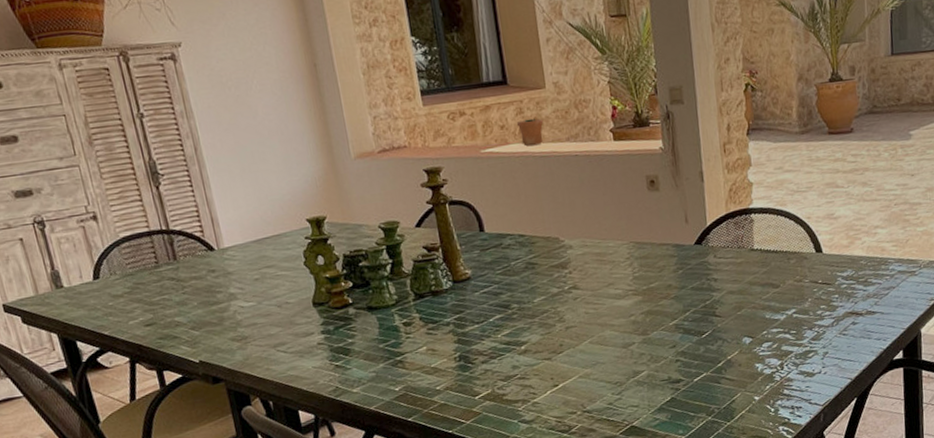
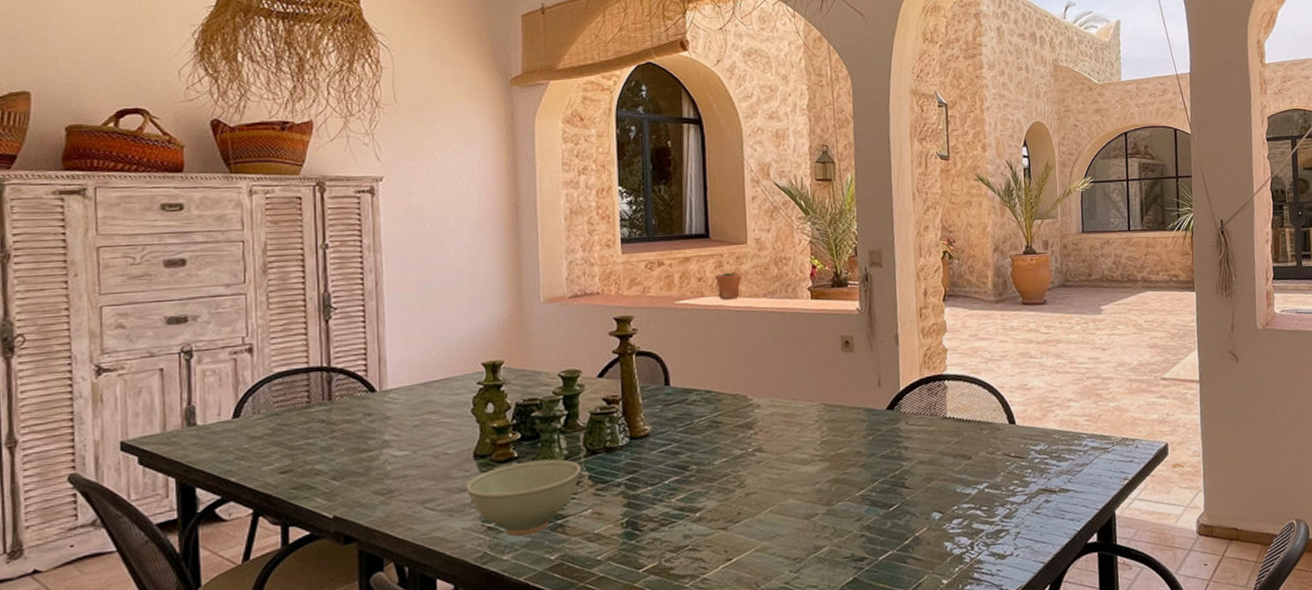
bowl: none [310,303,413,373] -> present [466,459,582,537]

